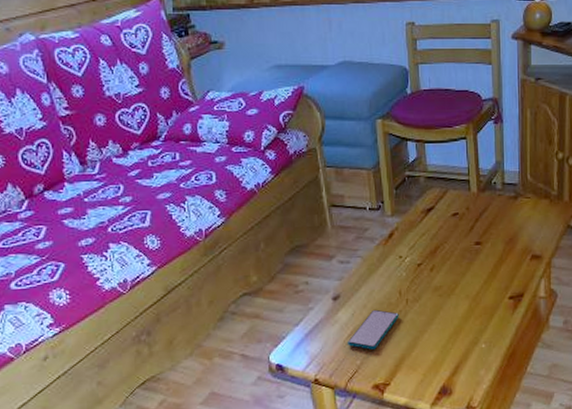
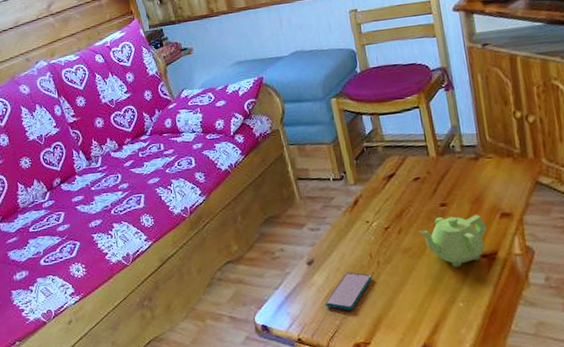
teapot: none [451,254,517,308] -> present [418,214,487,268]

